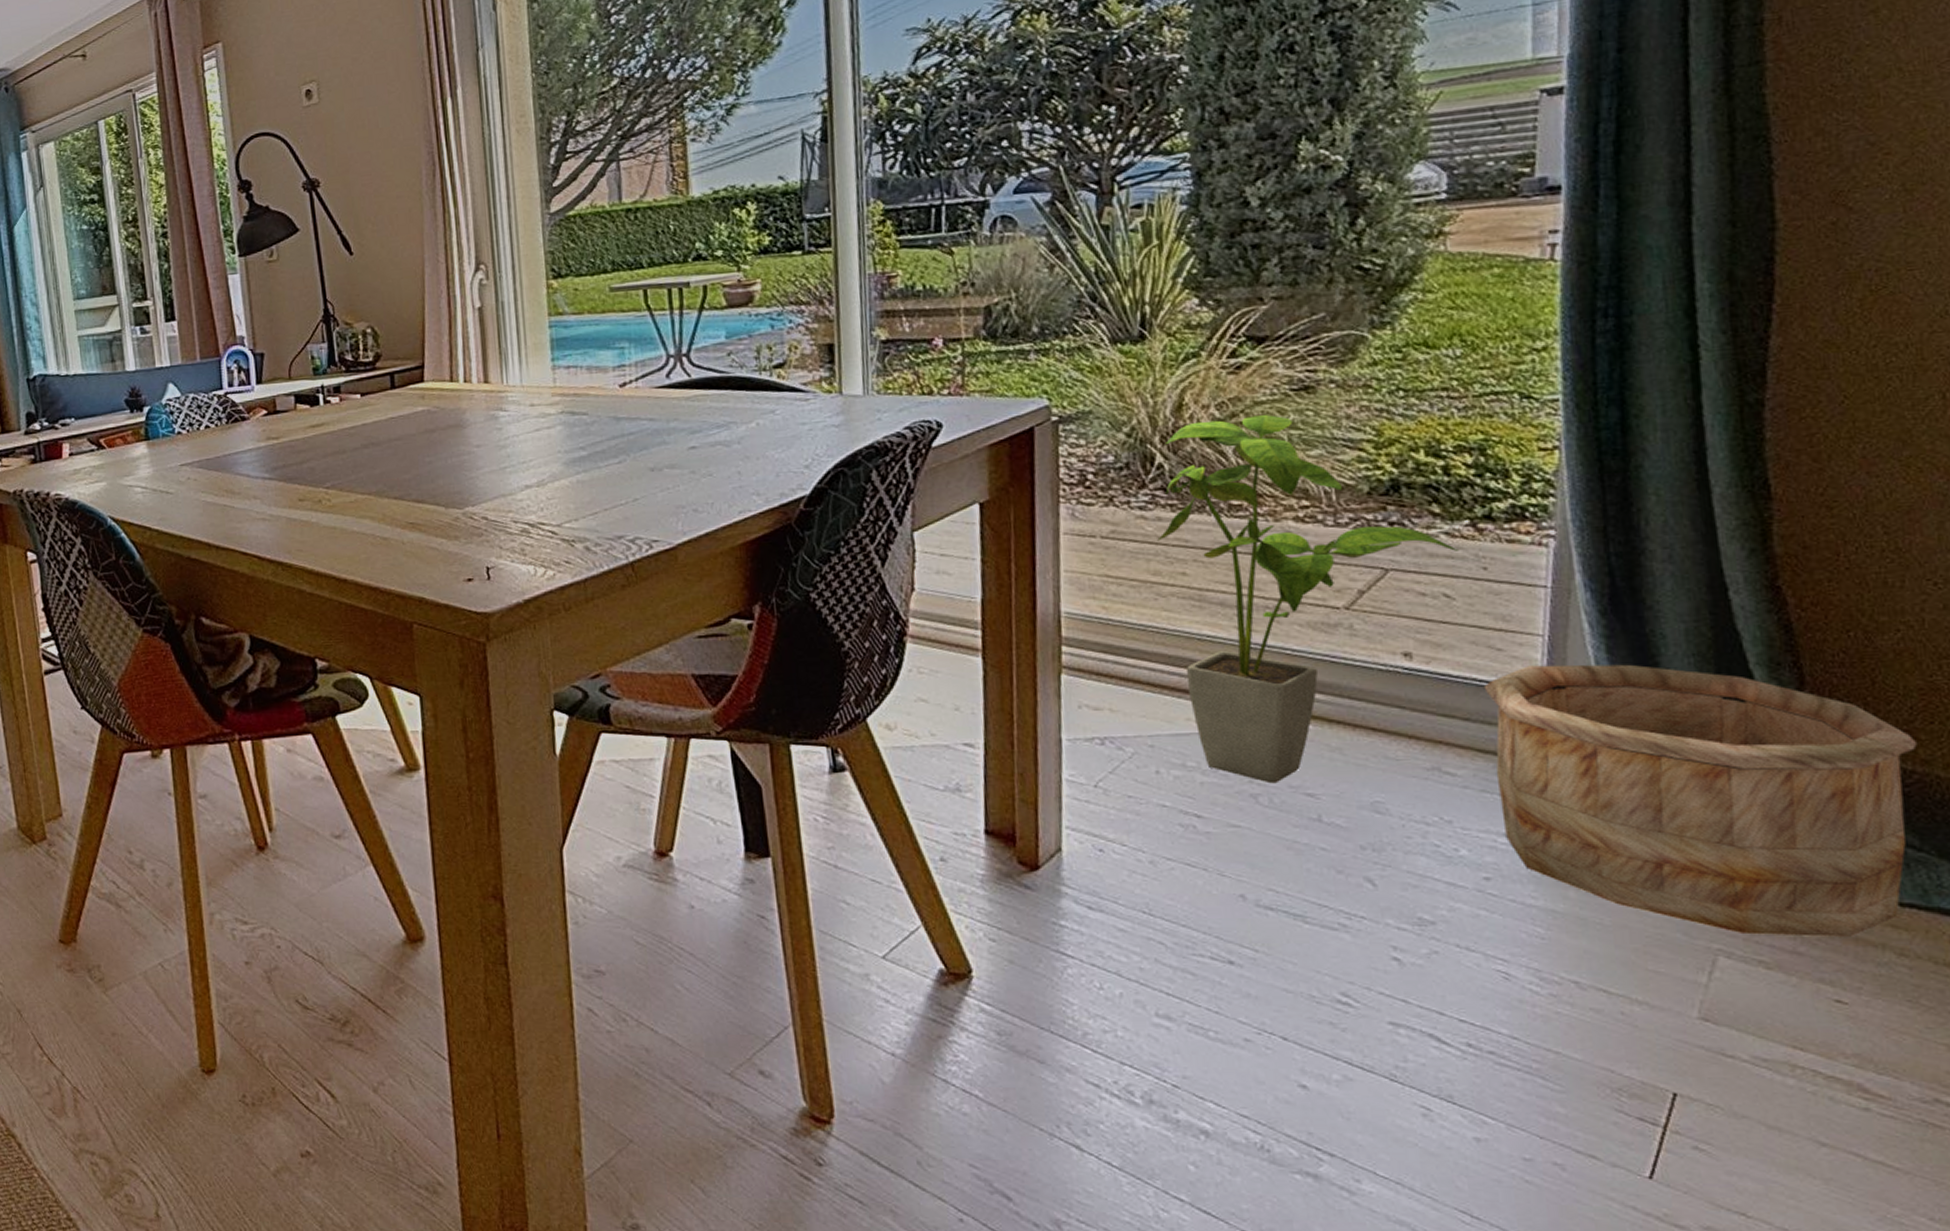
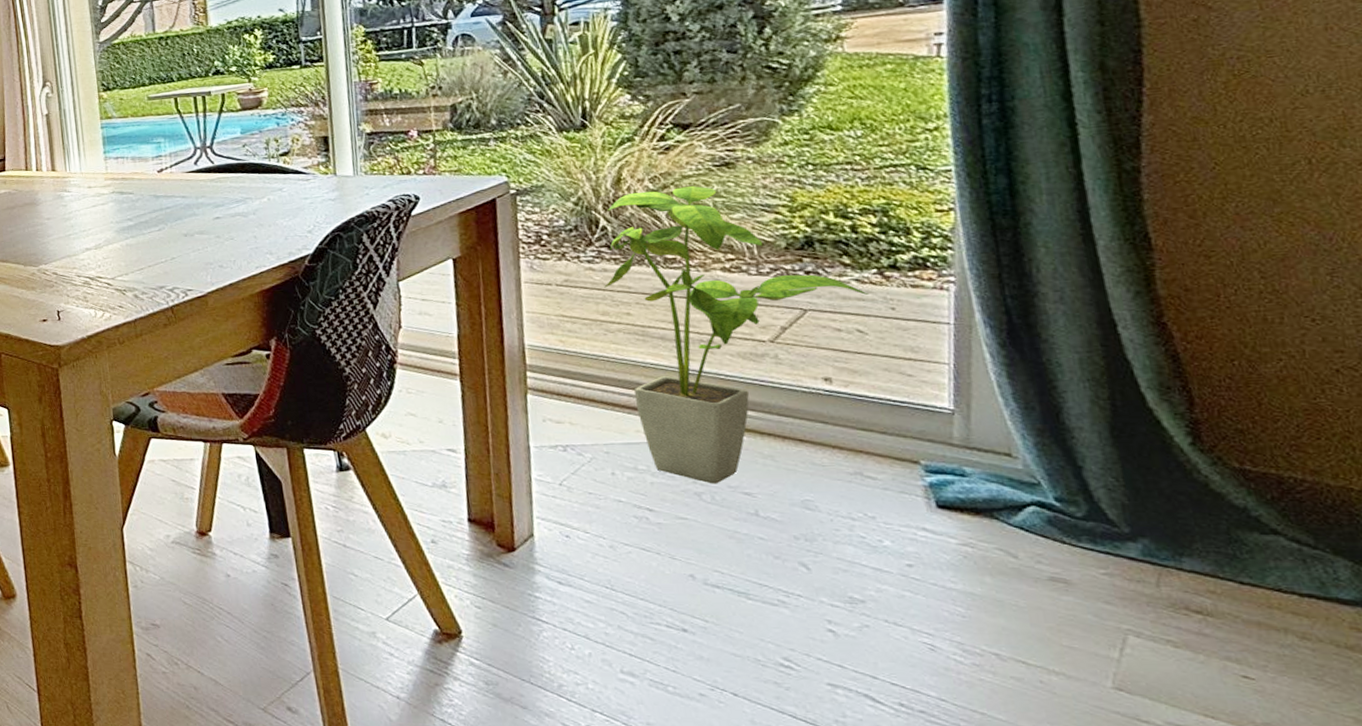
wooden bucket: present [1483,664,1917,937] -> none [897,388,1305,622]

